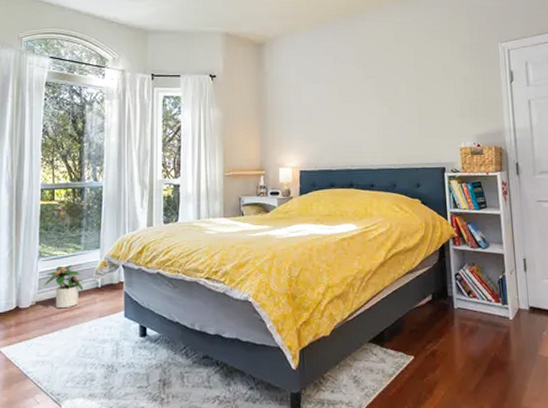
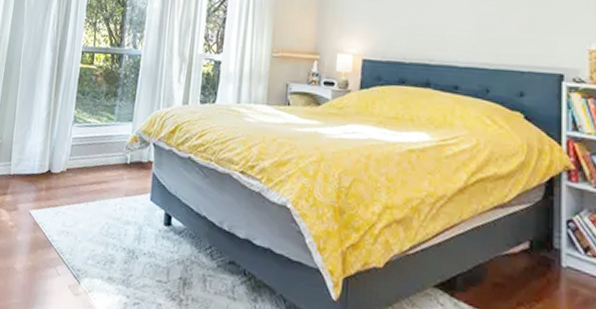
potted plant: present [45,265,84,309] -> none [77,134,114,181]

